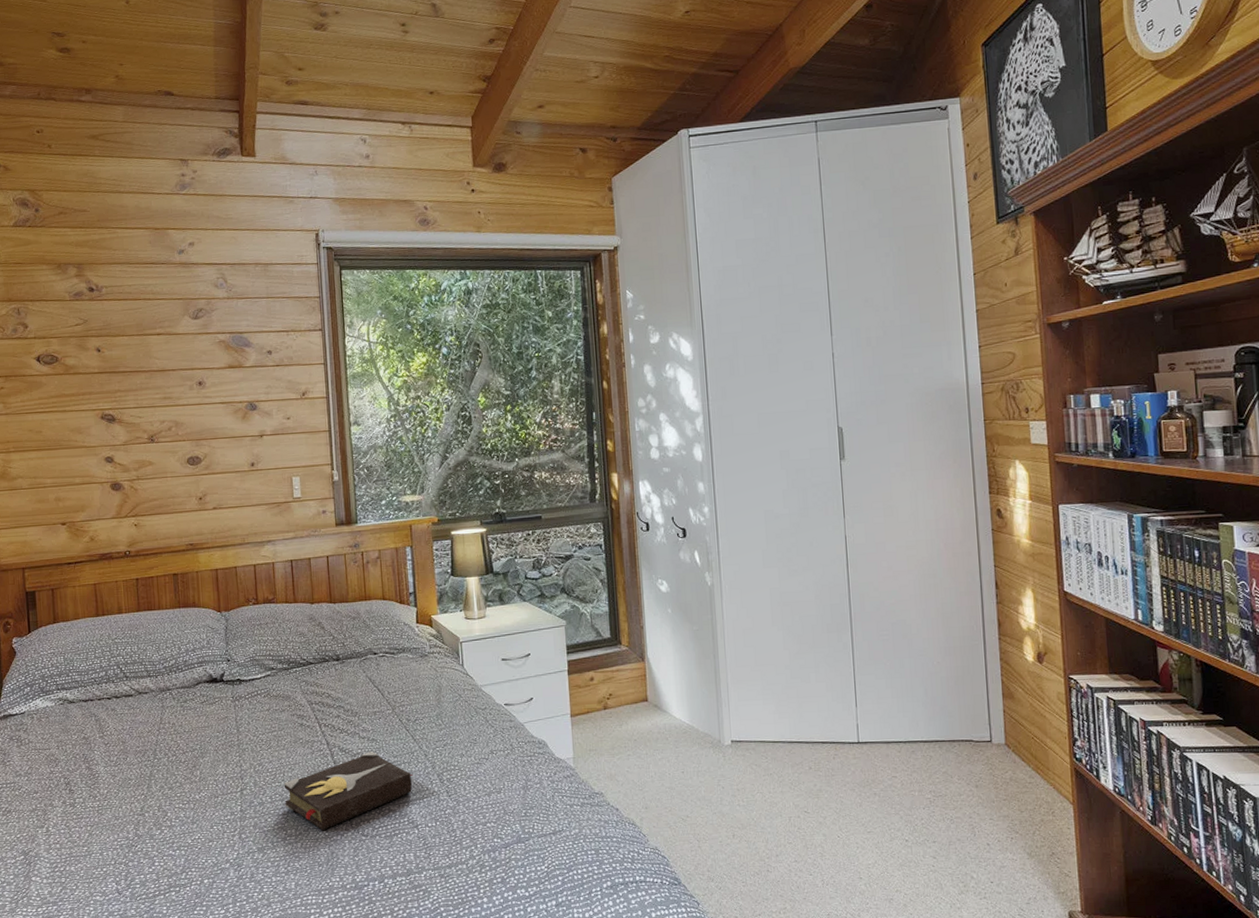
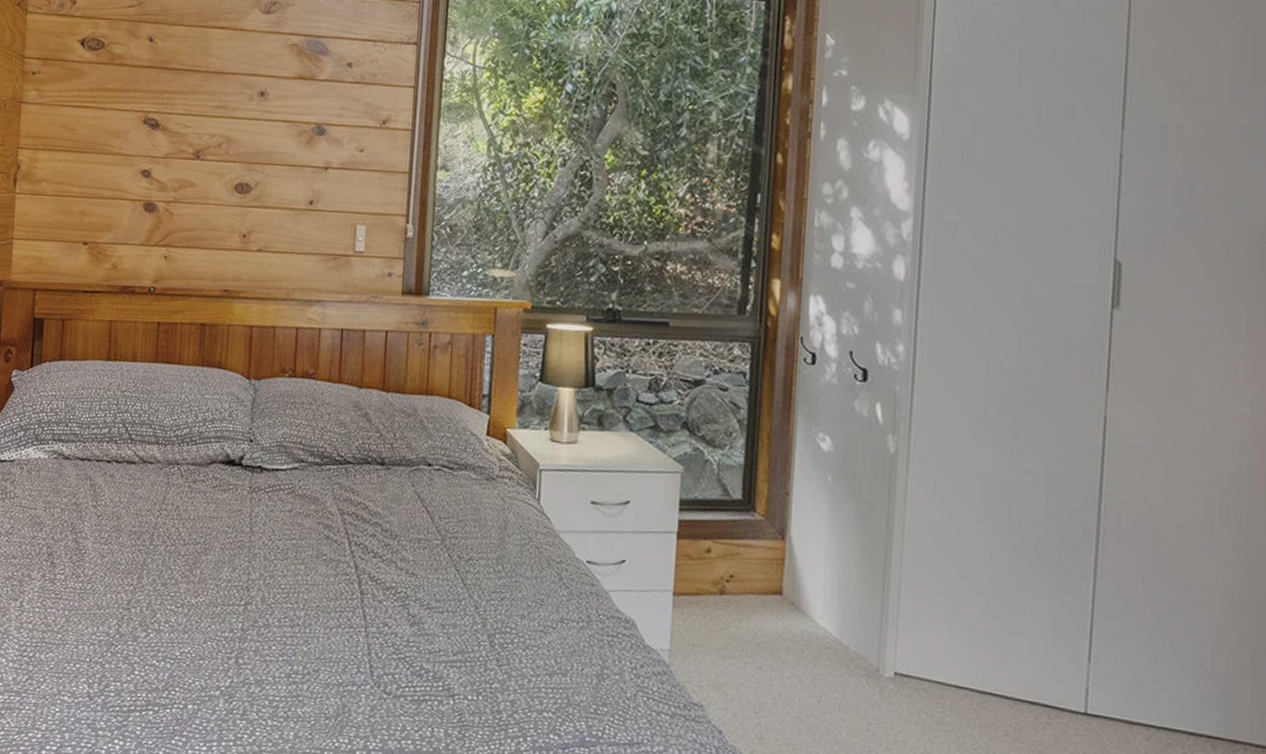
hardback book: present [283,751,413,831] -> none [294,588,457,677]

